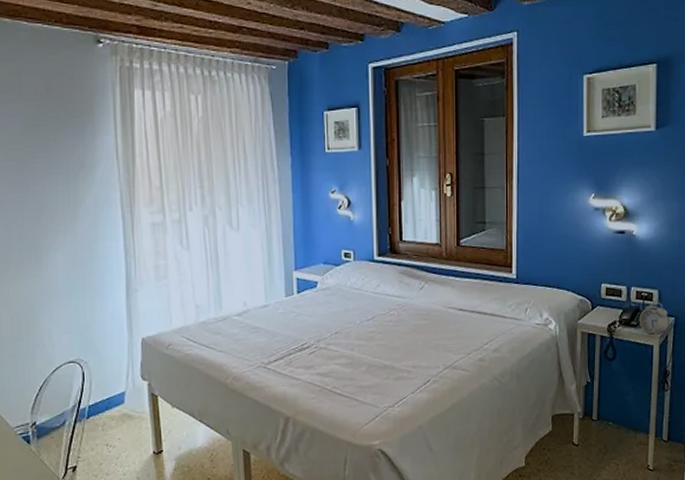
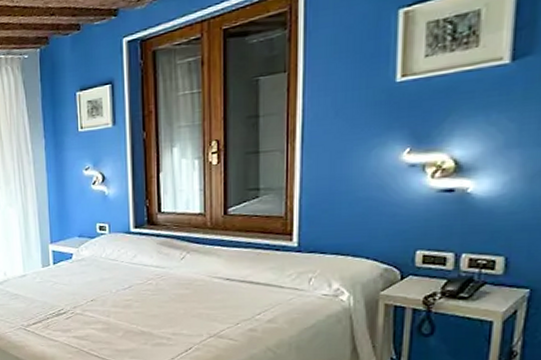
alarm clock: present [639,301,670,336] -> none [471,270,522,310]

